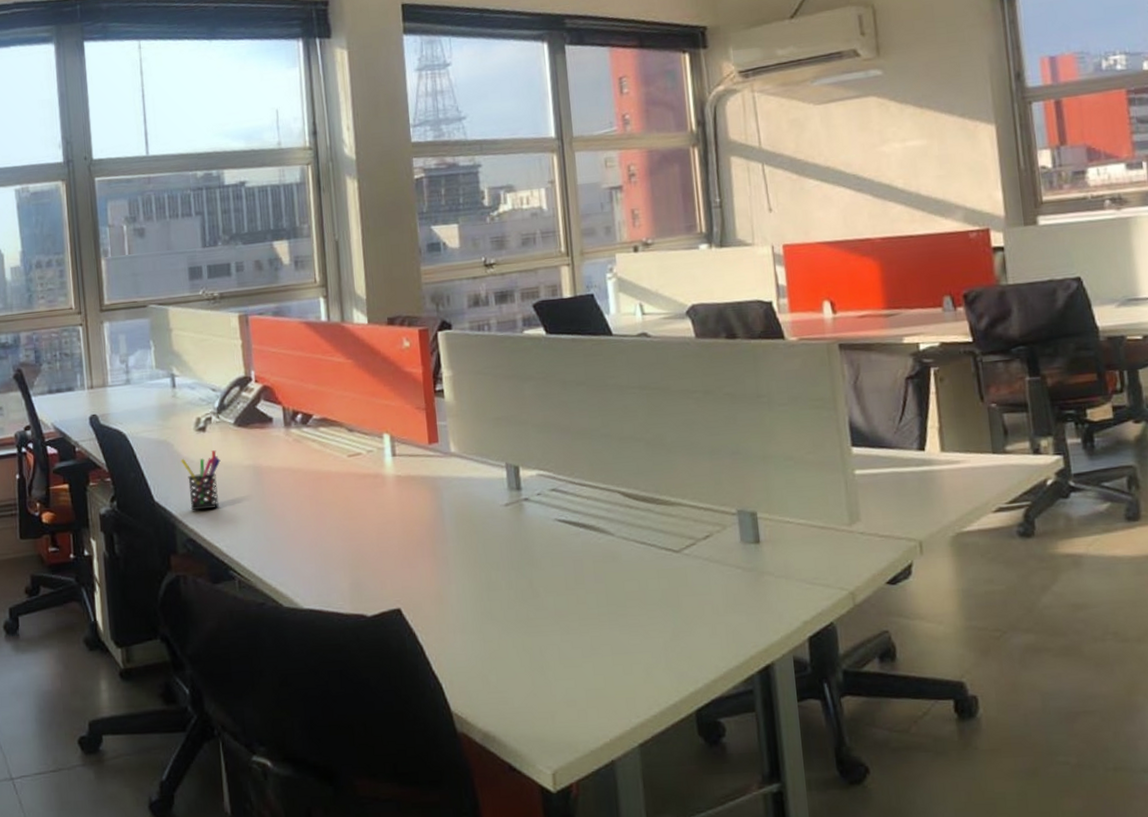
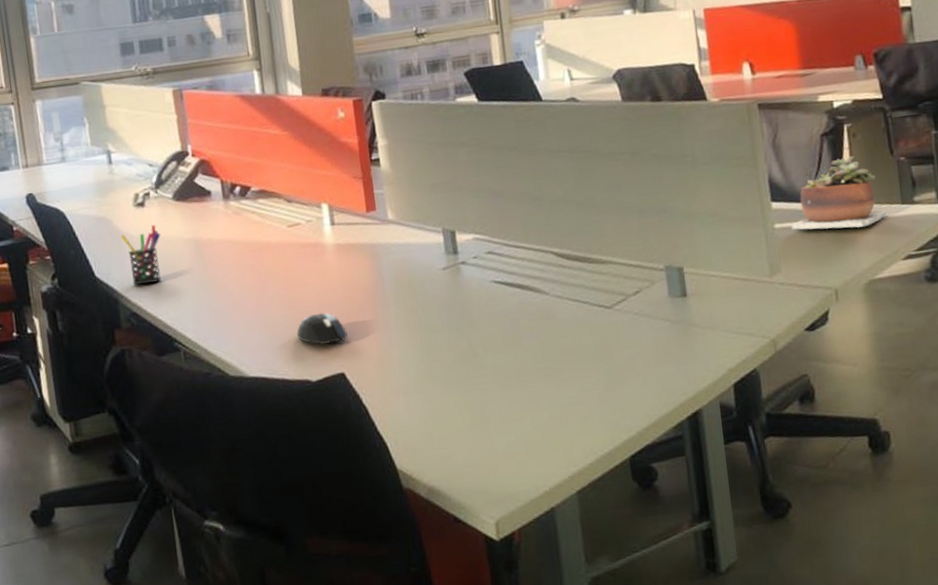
mouse: none [354,545,405,578] -> present [297,312,348,345]
succulent plant: none [872,401,976,478] -> present [790,156,887,230]

